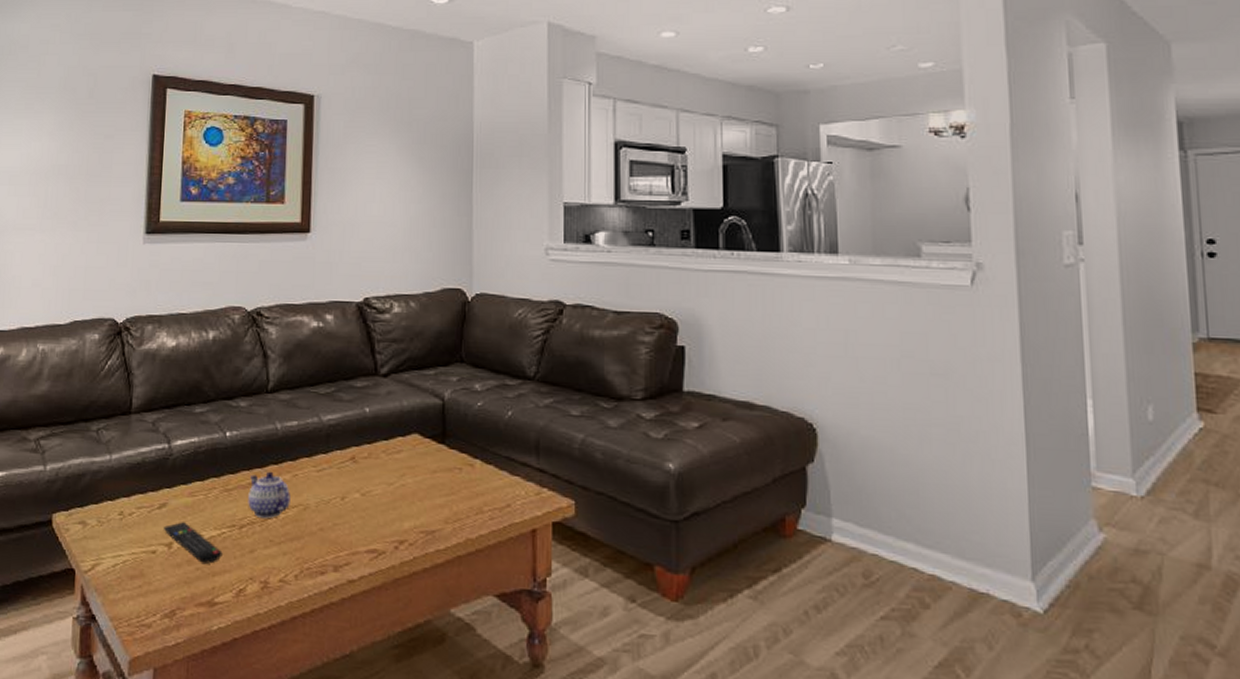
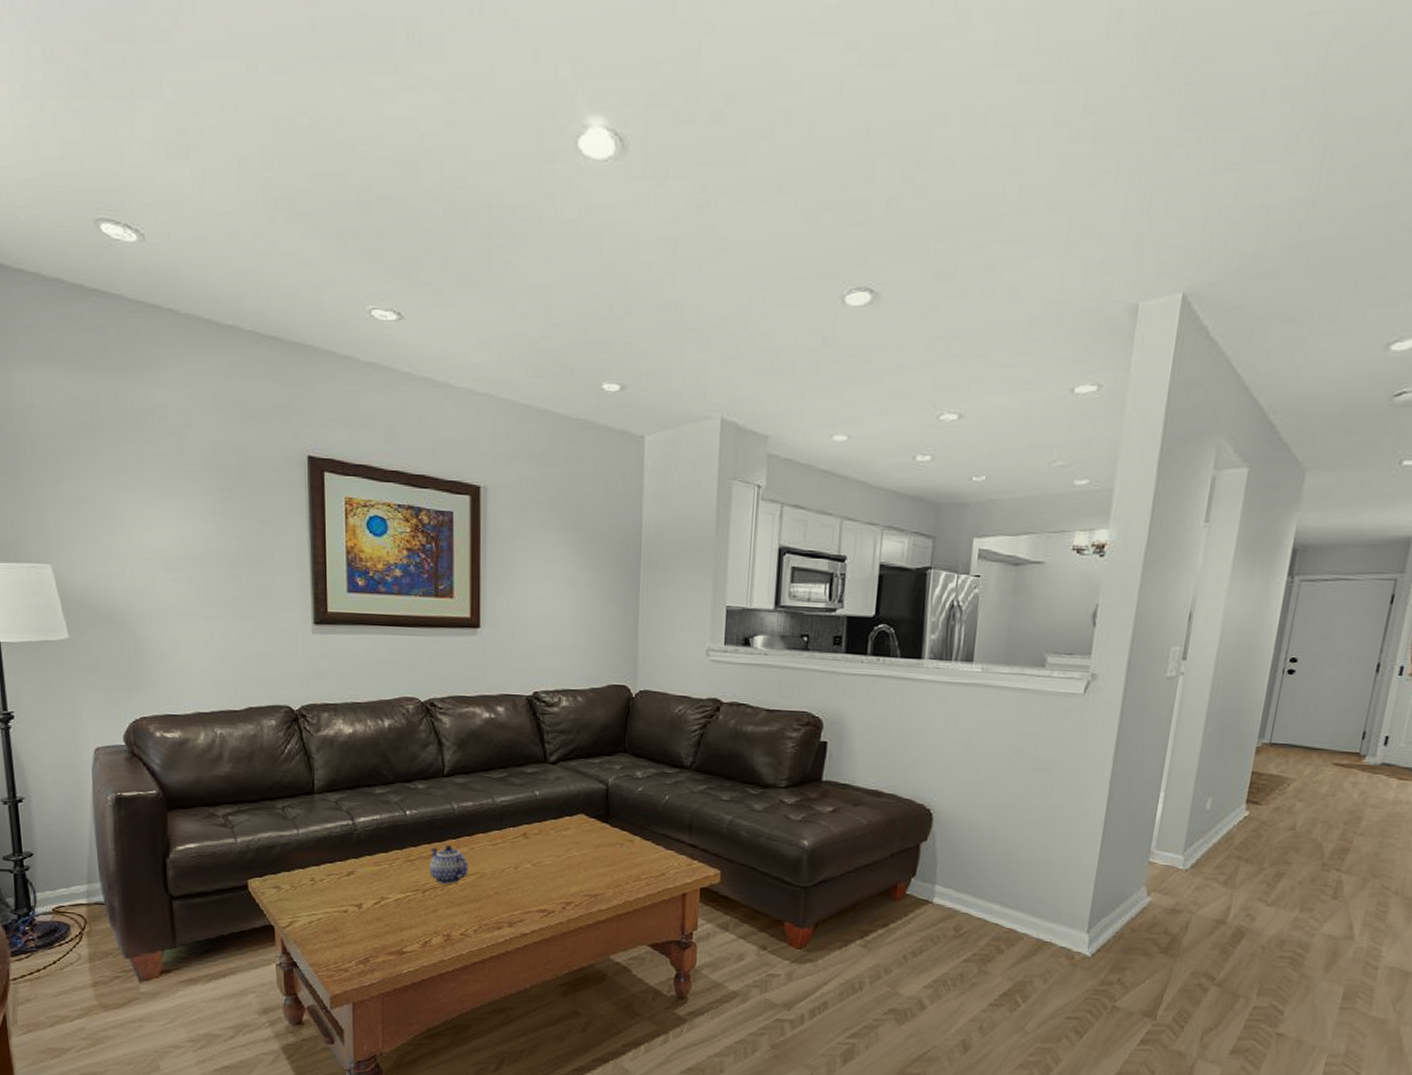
remote control: present [164,522,223,564] -> none [353,887,408,921]

